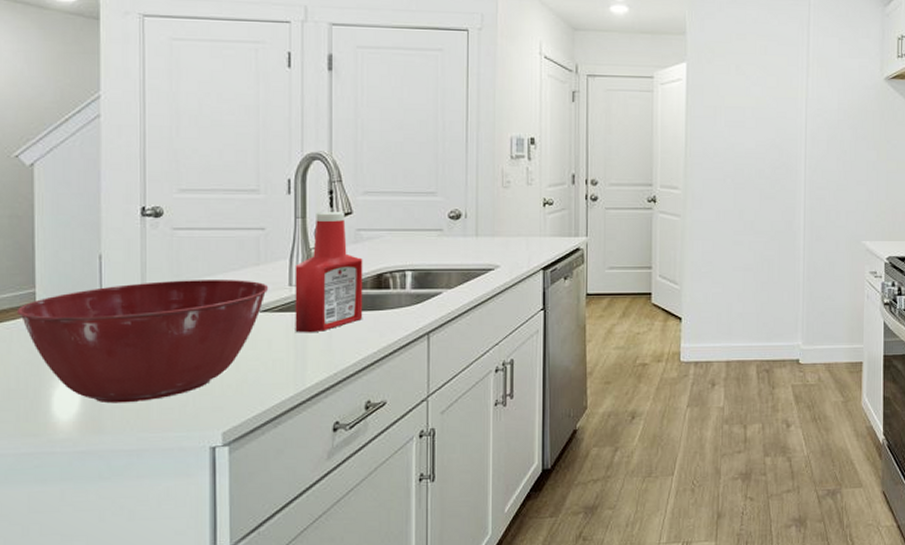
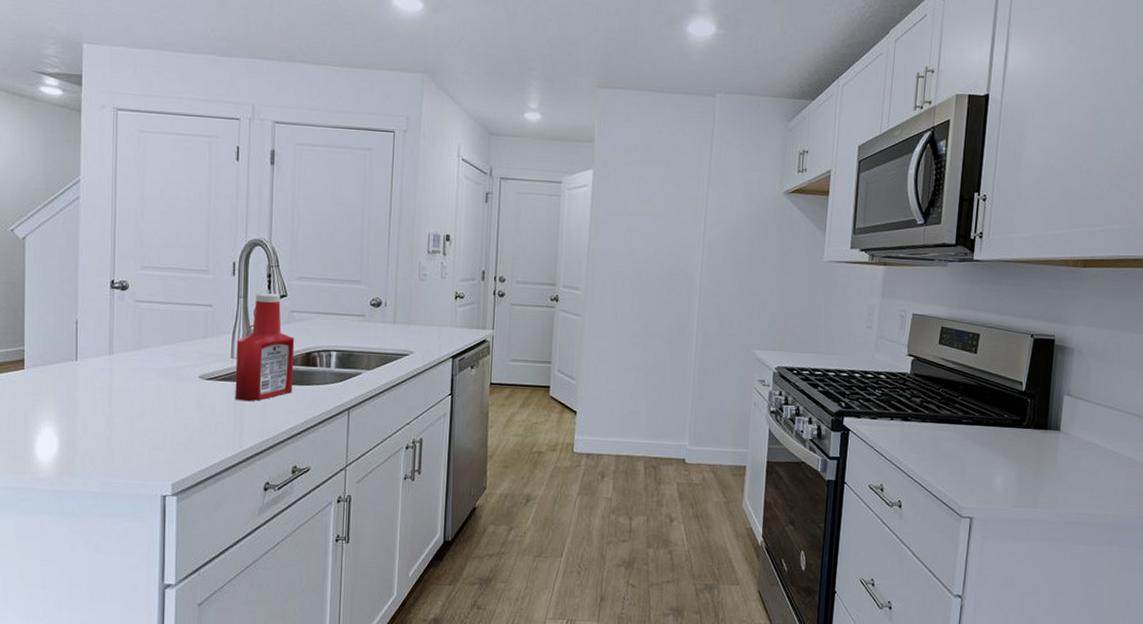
mixing bowl: present [16,280,269,404] -> none [9,346,214,452]

